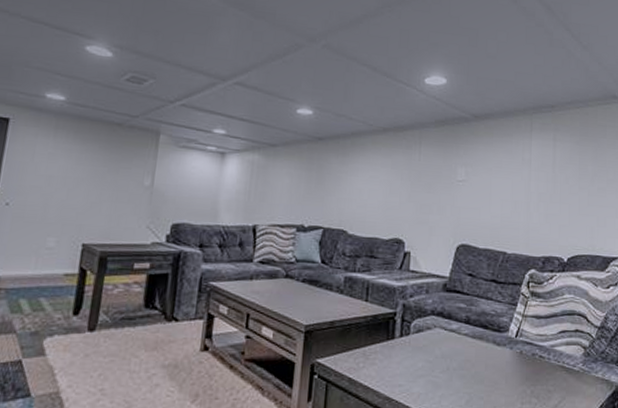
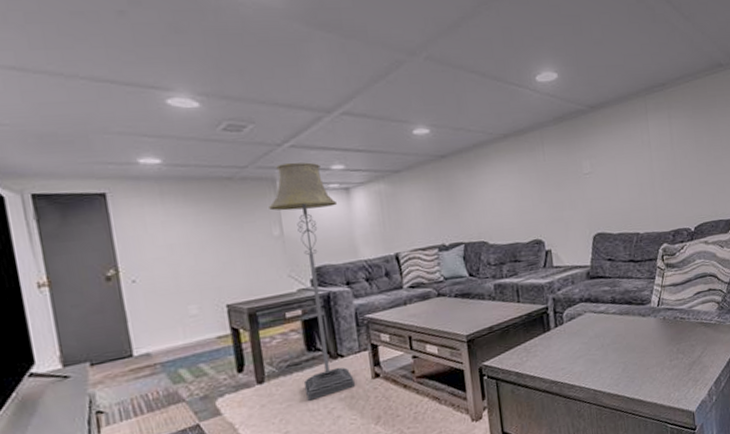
floor lamp: none [131,119,211,361] -> present [269,162,355,401]

